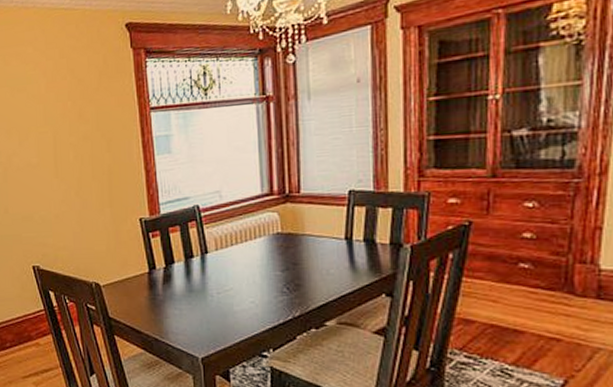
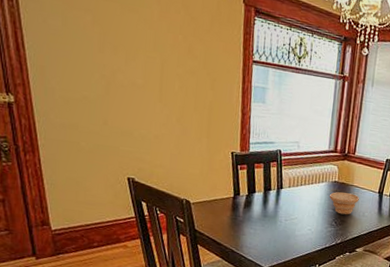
bowl: none [273,246,317,277] -> present [330,192,359,215]

